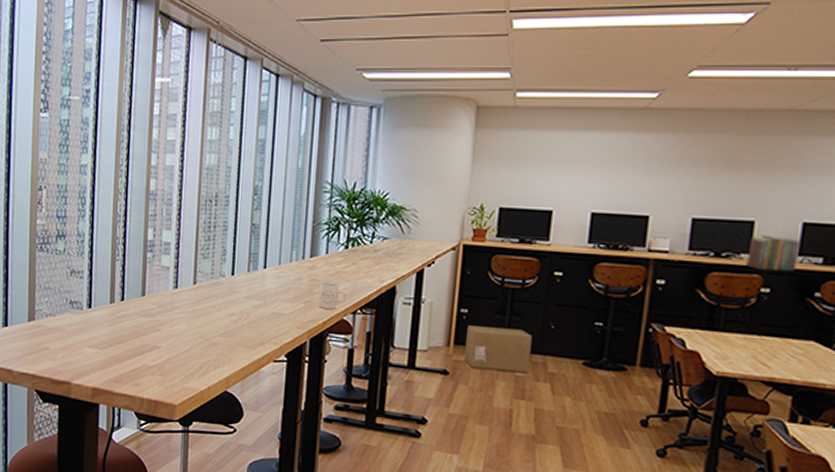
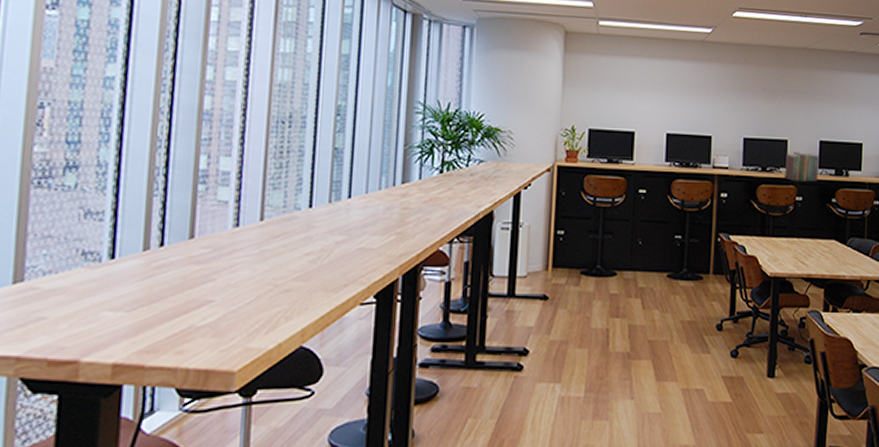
mug: present [317,282,346,309] -> none [410,211,442,240]
box: present [465,325,532,373] -> none [563,247,623,290]

